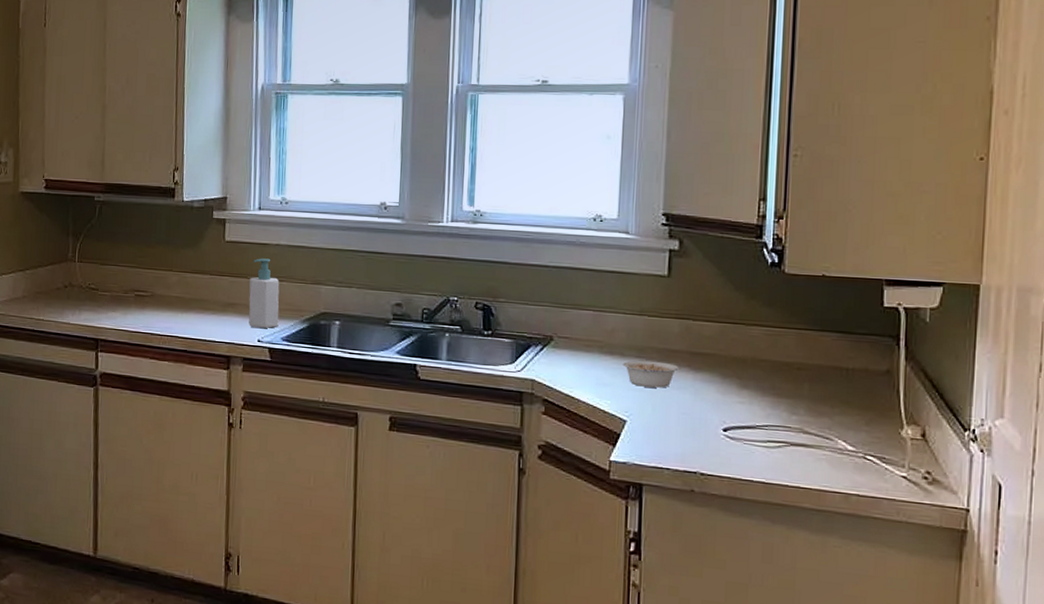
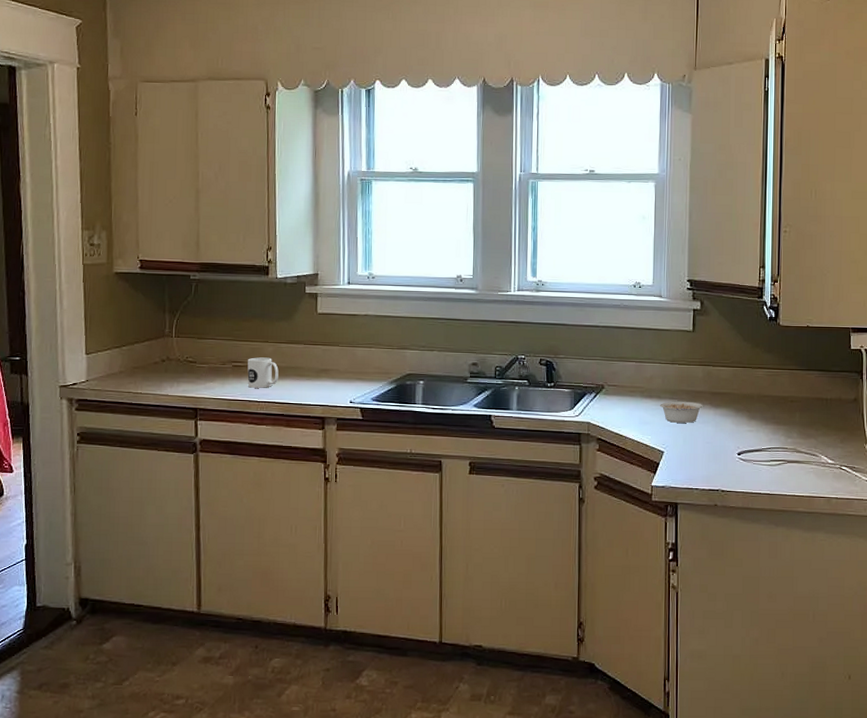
mug: none [150,287,183,321] -> present [247,357,279,388]
soap bottle: present [248,258,280,328] -> none [341,327,369,390]

